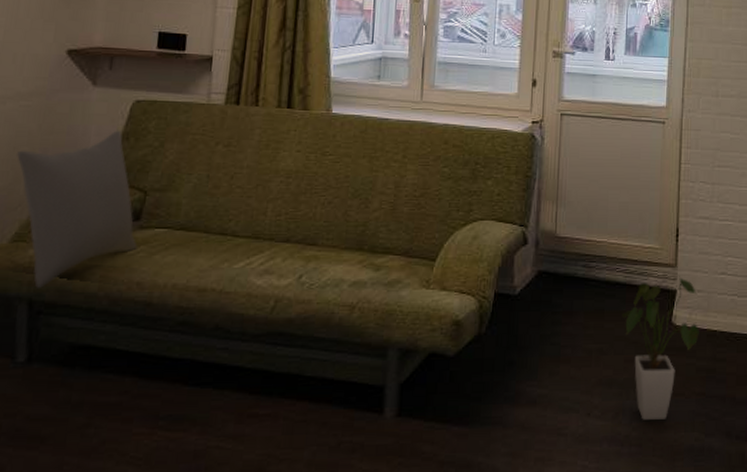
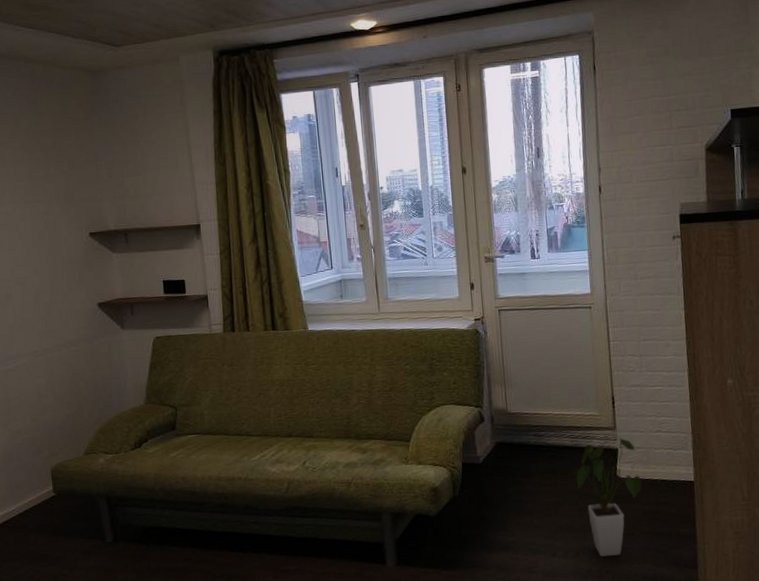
pillow: present [17,130,138,290] -> none [77,361,177,488]

